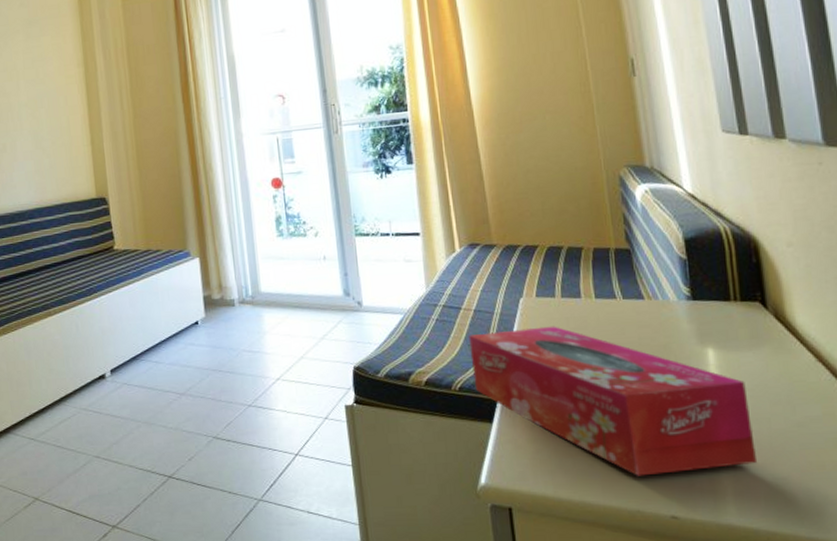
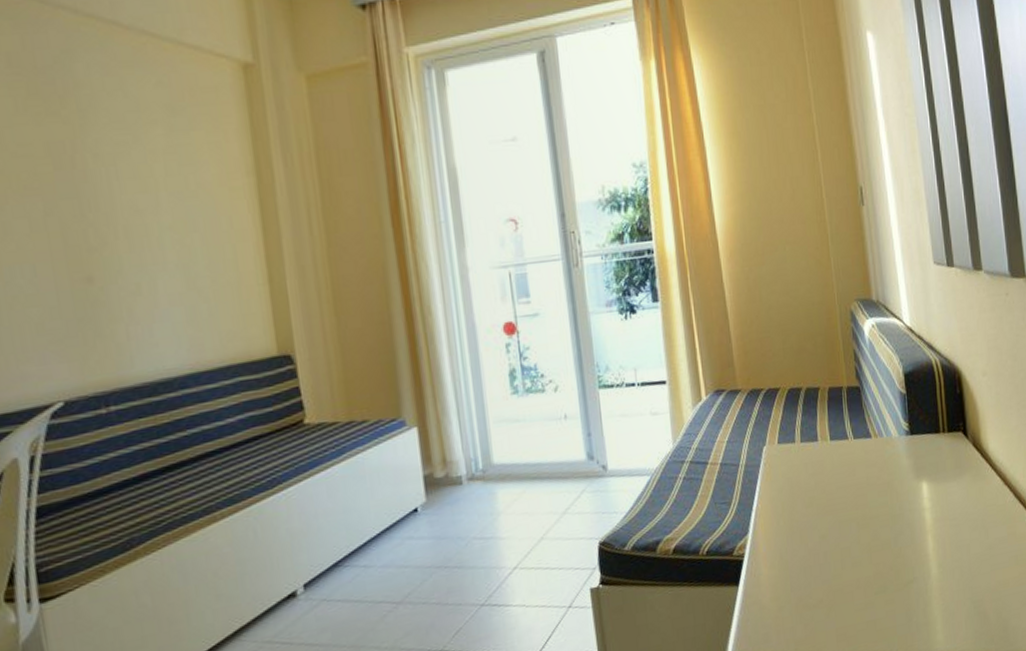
tissue box: present [468,326,756,476] -> none [715,473,959,620]

